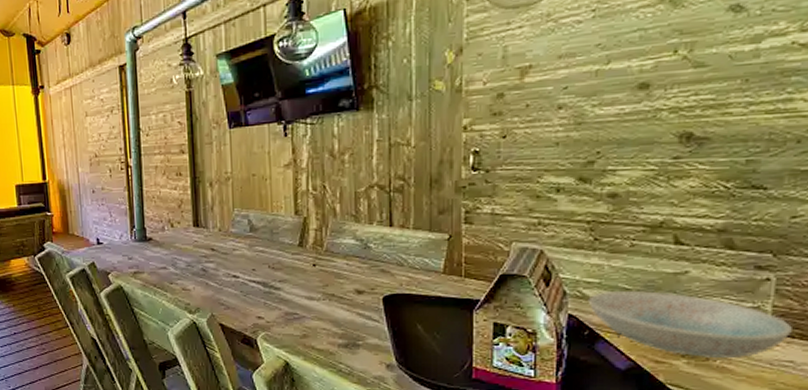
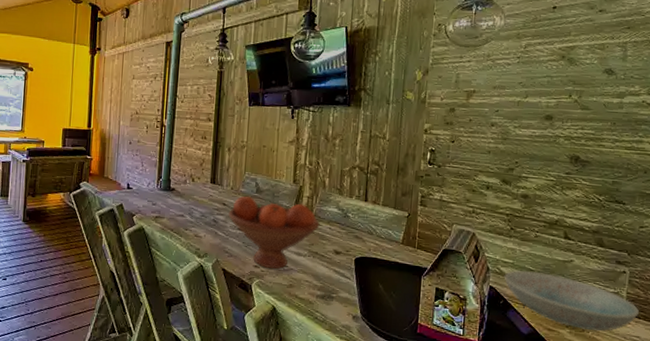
fruit bowl: none [219,236,334,319] -> present [228,196,320,270]

